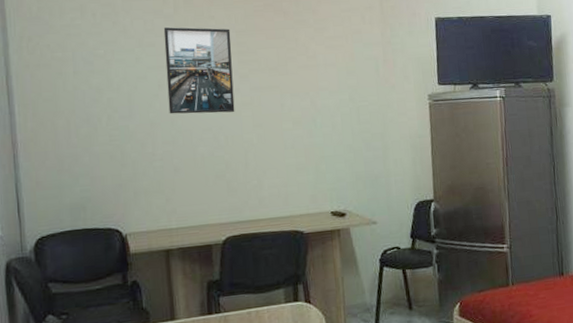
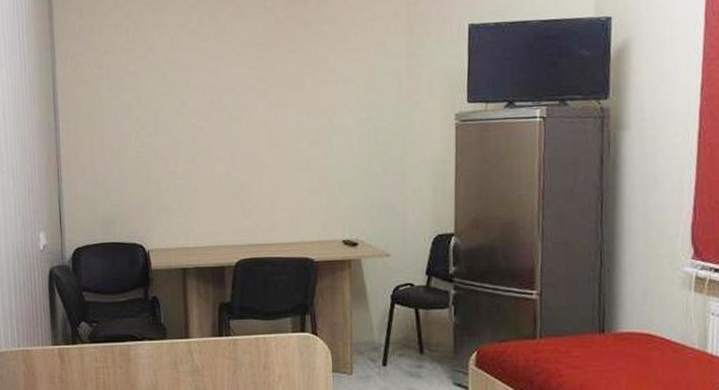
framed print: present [163,27,235,114] -> none [188,42,252,132]

